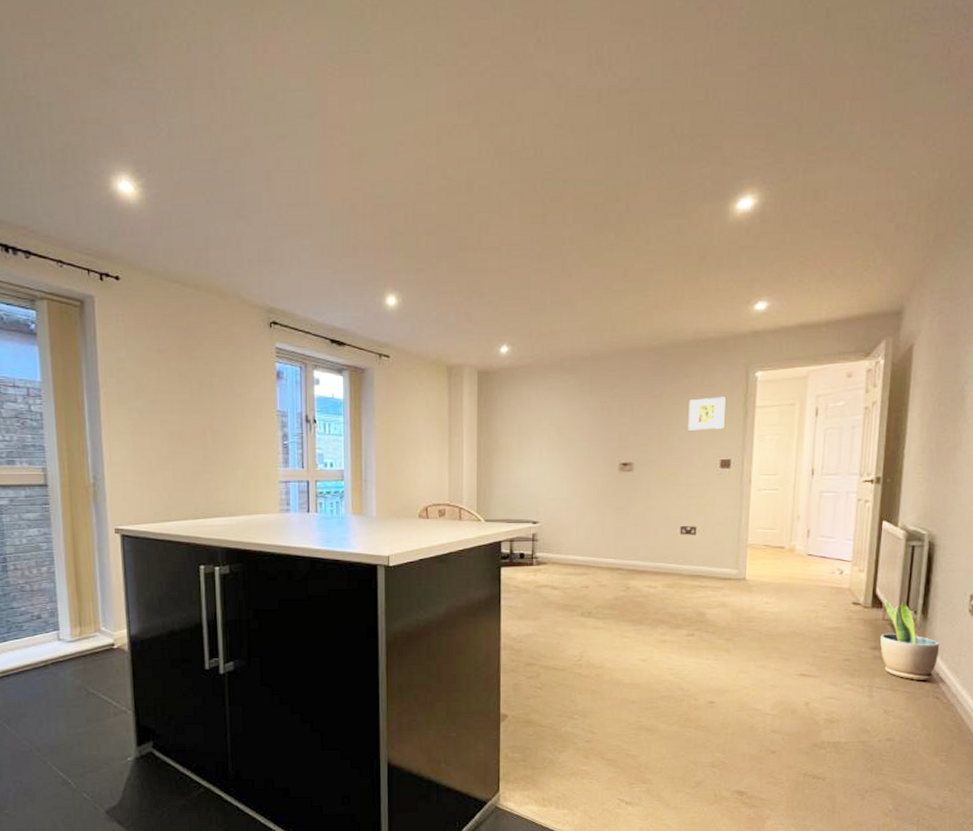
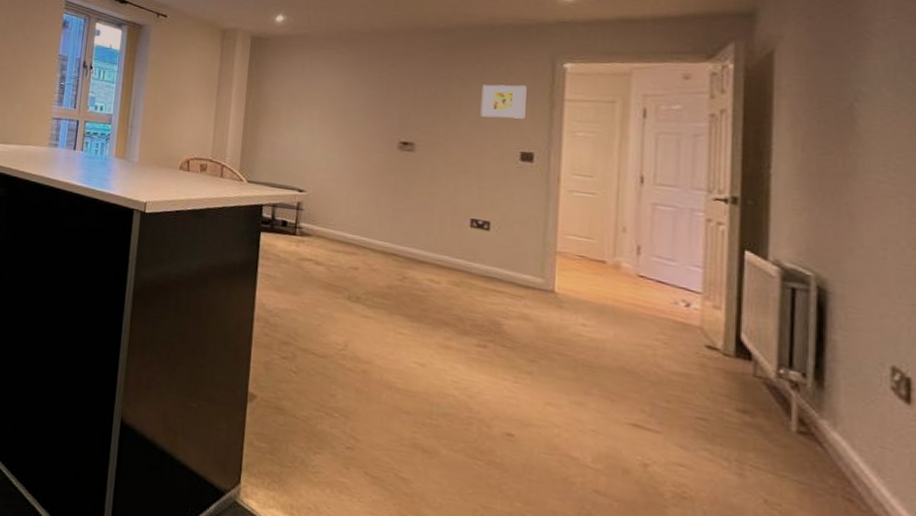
potted plant: present [880,600,940,680] -> none [752,351,848,473]

